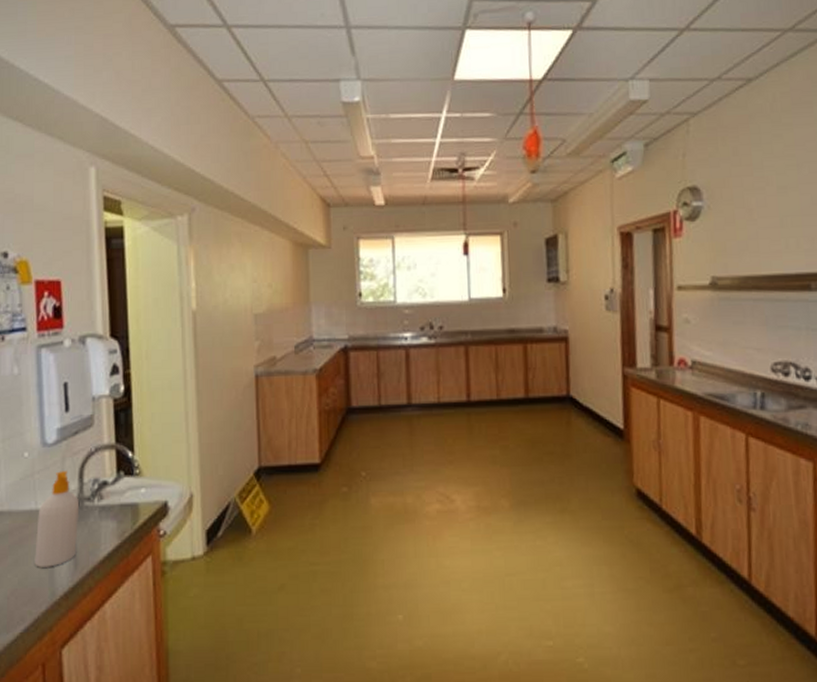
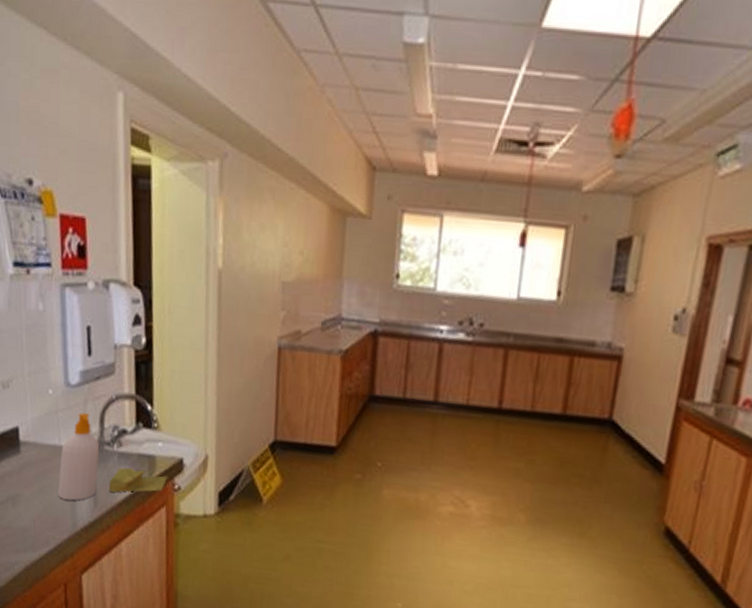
sponge: none [90,520,153,550] -> present [108,467,168,493]

